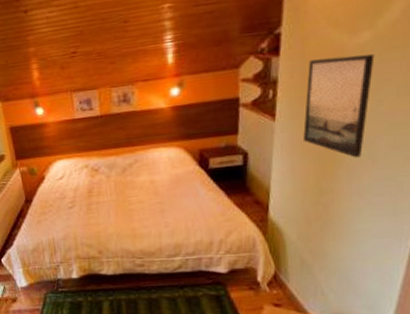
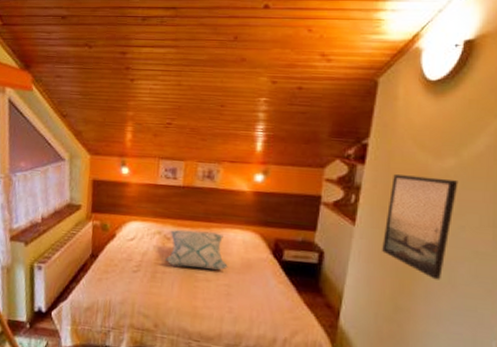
decorative pillow: none [96,155,158,195] -> present [164,229,228,271]

